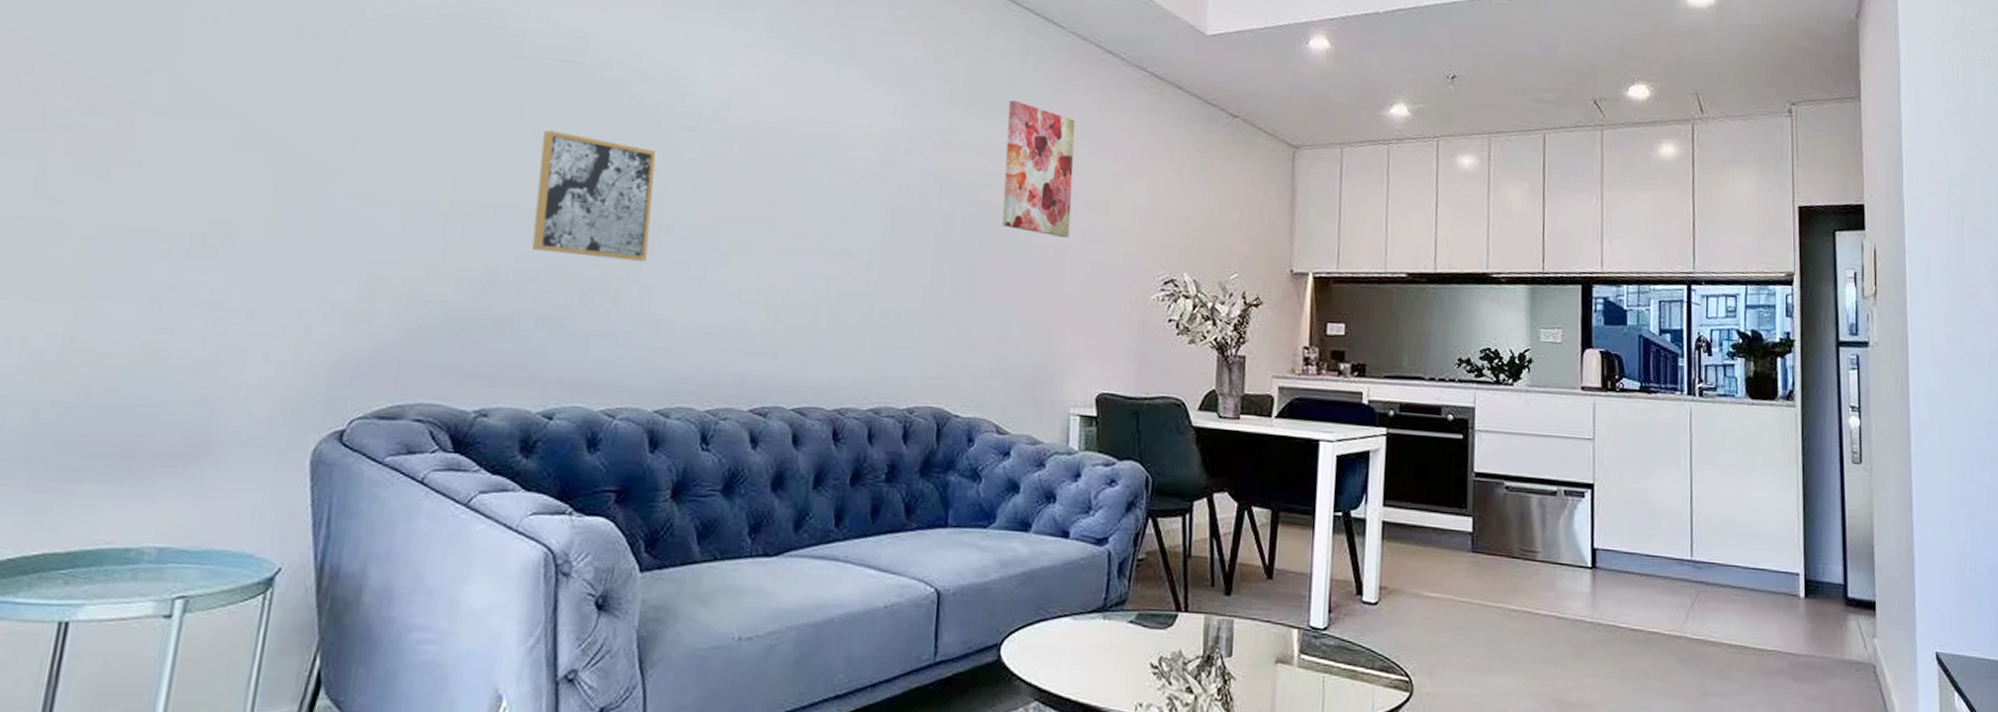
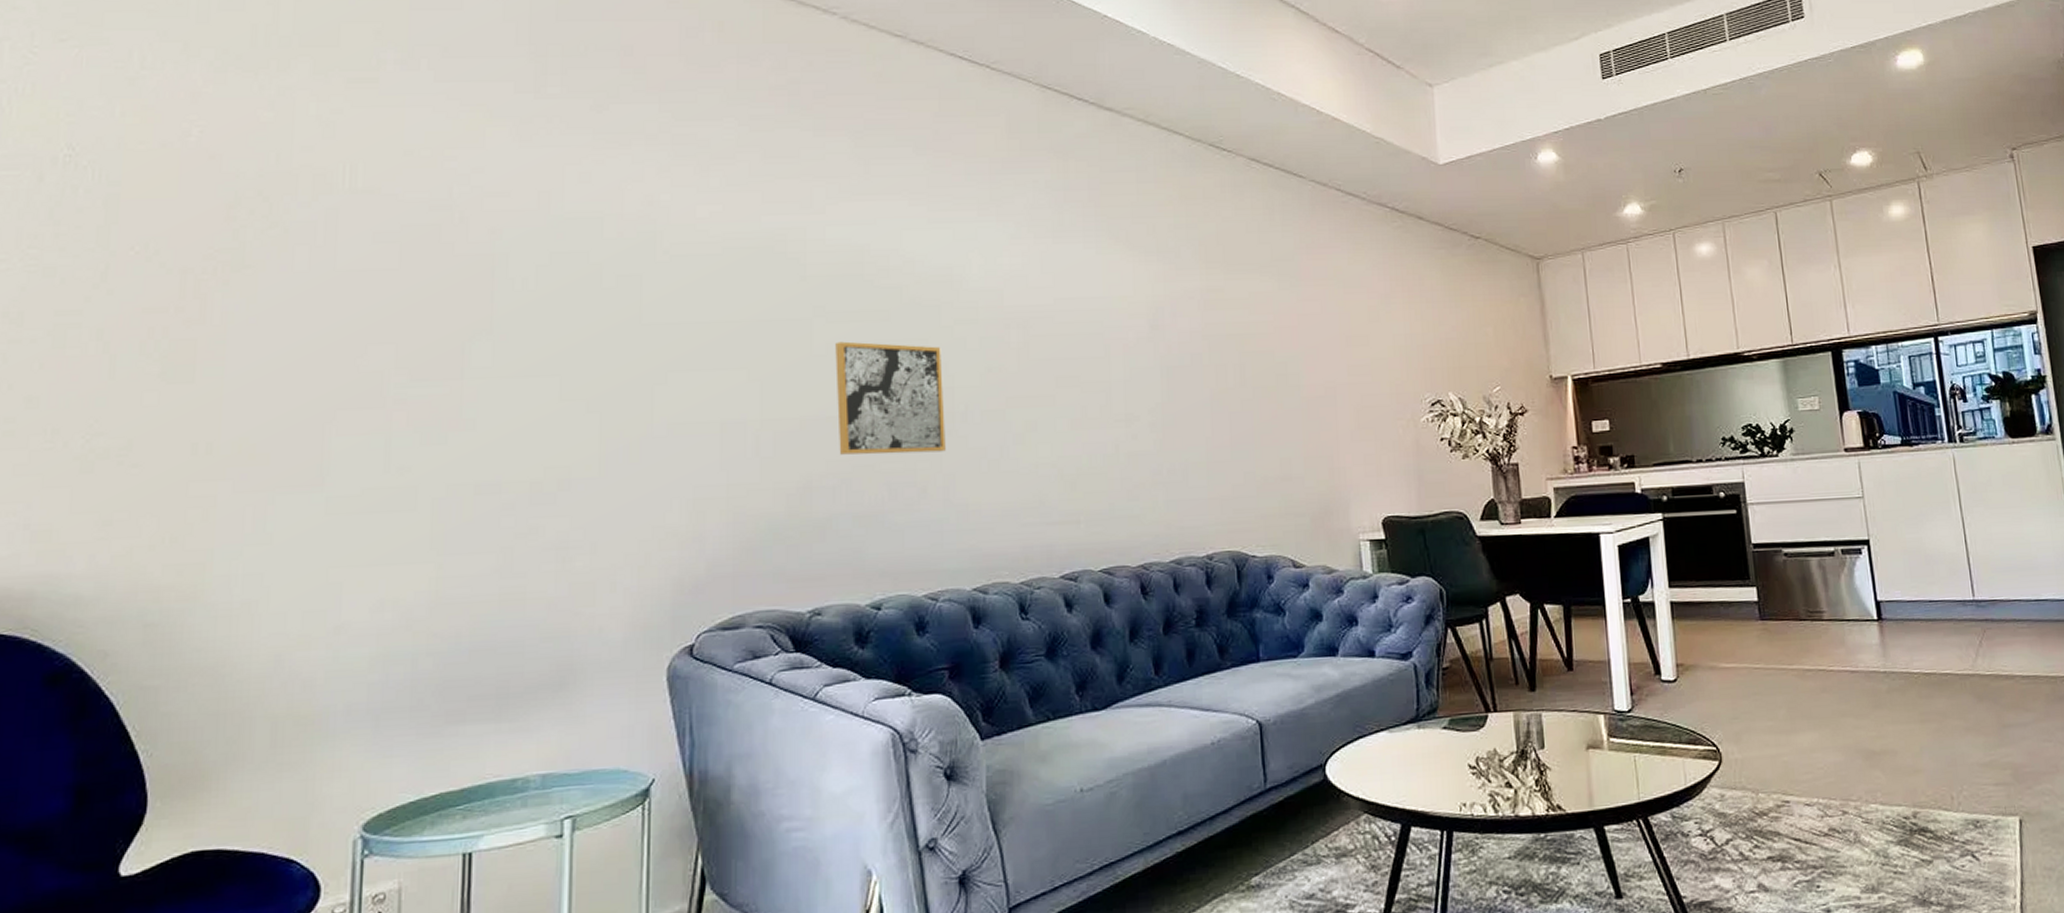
wall art: present [1002,100,1076,238] -> none [1262,252,1335,375]

